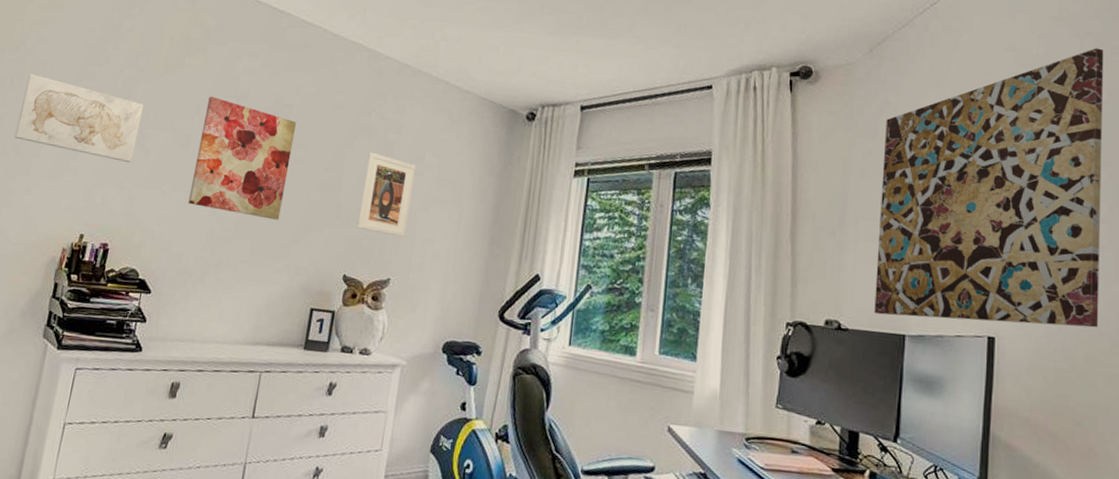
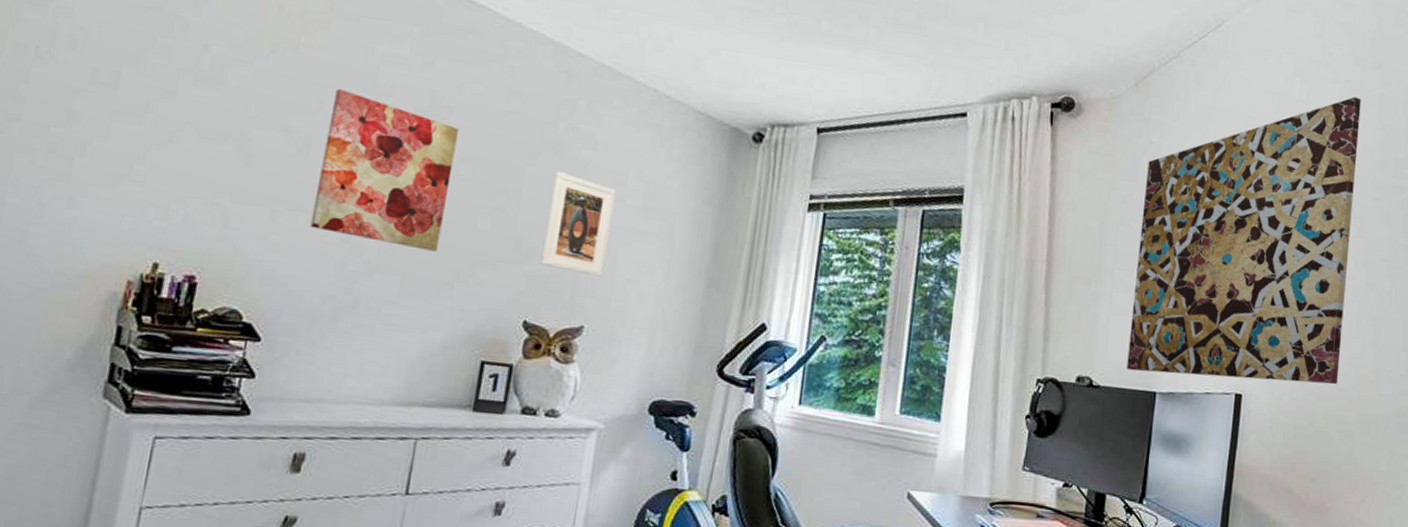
wall art: present [14,74,144,163] -> none [44,42,242,171]

